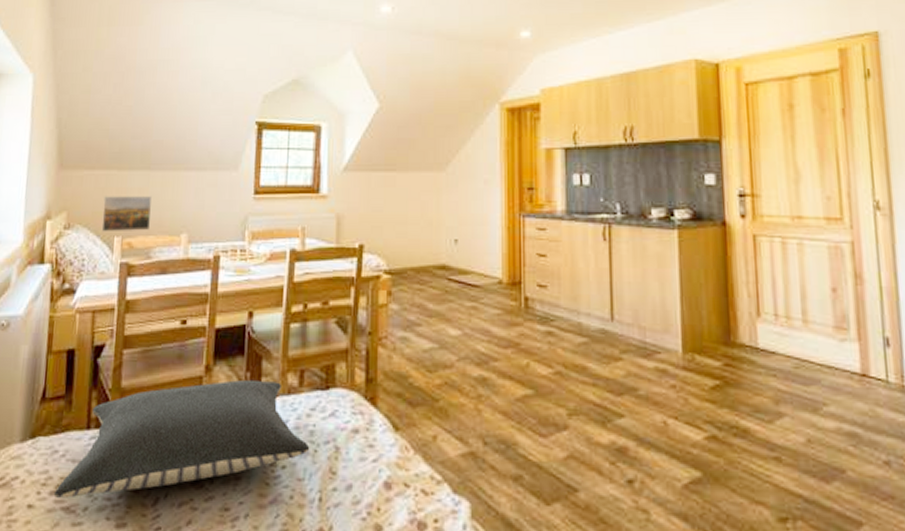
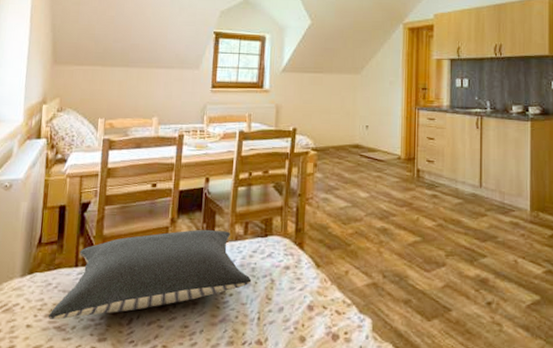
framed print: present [101,196,152,232] -> none [88,87,129,115]

